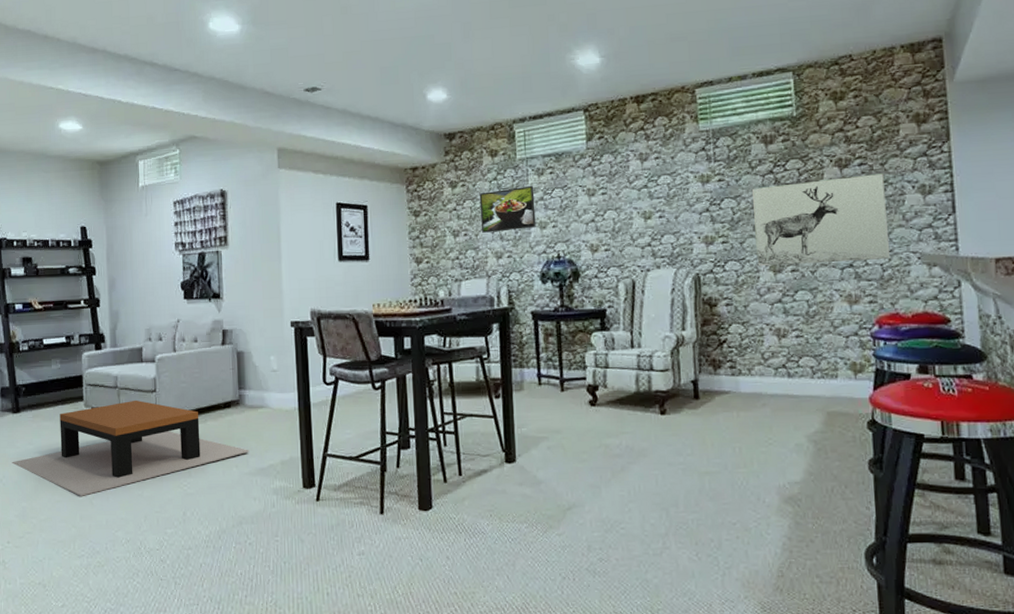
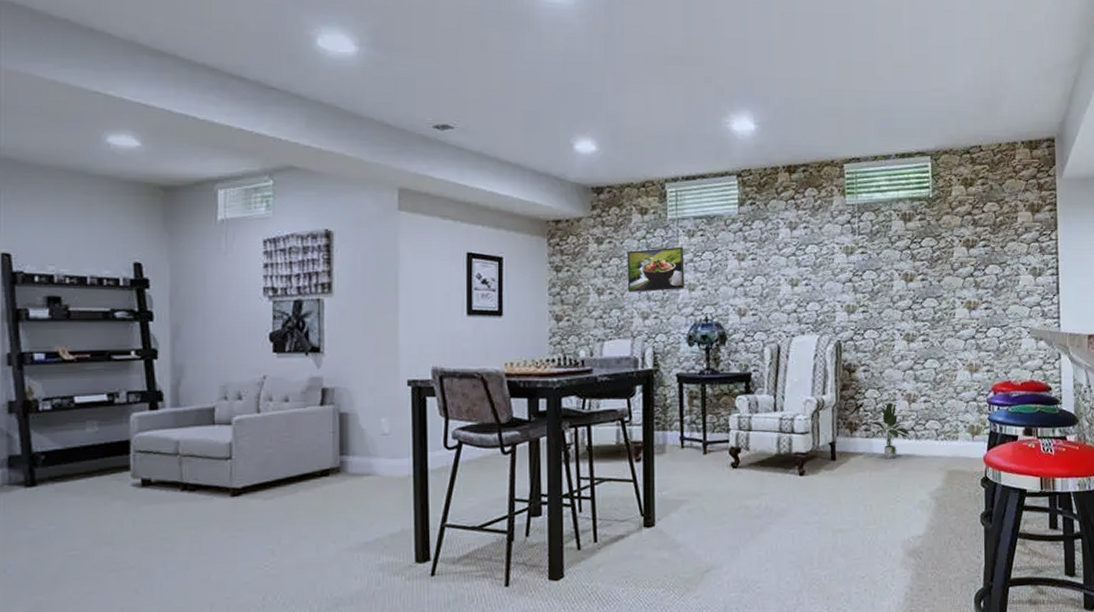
coffee table: present [12,400,250,496] -> none [21,468,351,585]
potted plant: none [735,337,782,398] -> present [870,402,911,459]
wall art: present [752,173,891,267] -> none [891,255,1006,336]

